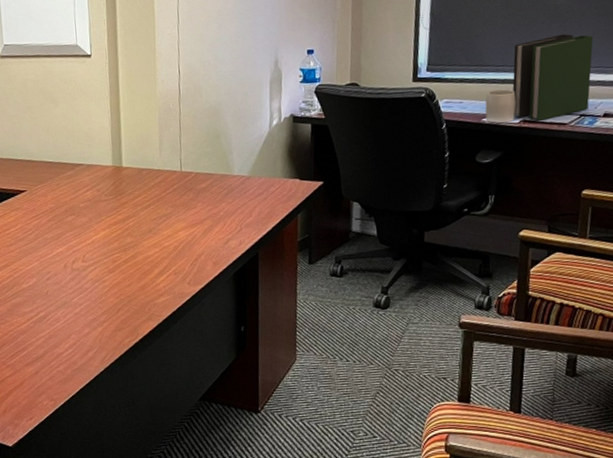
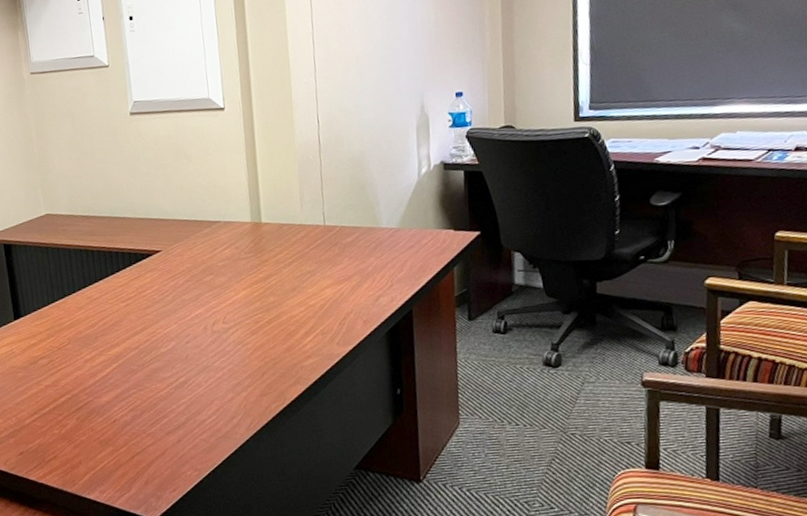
mug: present [485,89,517,124] -> none [657,125,694,163]
binder: present [512,34,593,122] -> none [686,62,778,159]

